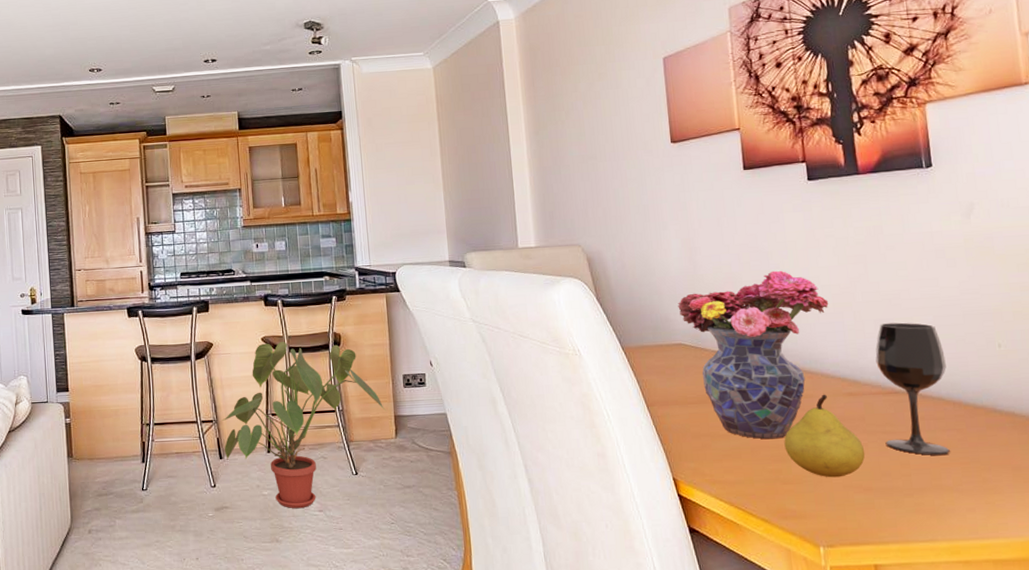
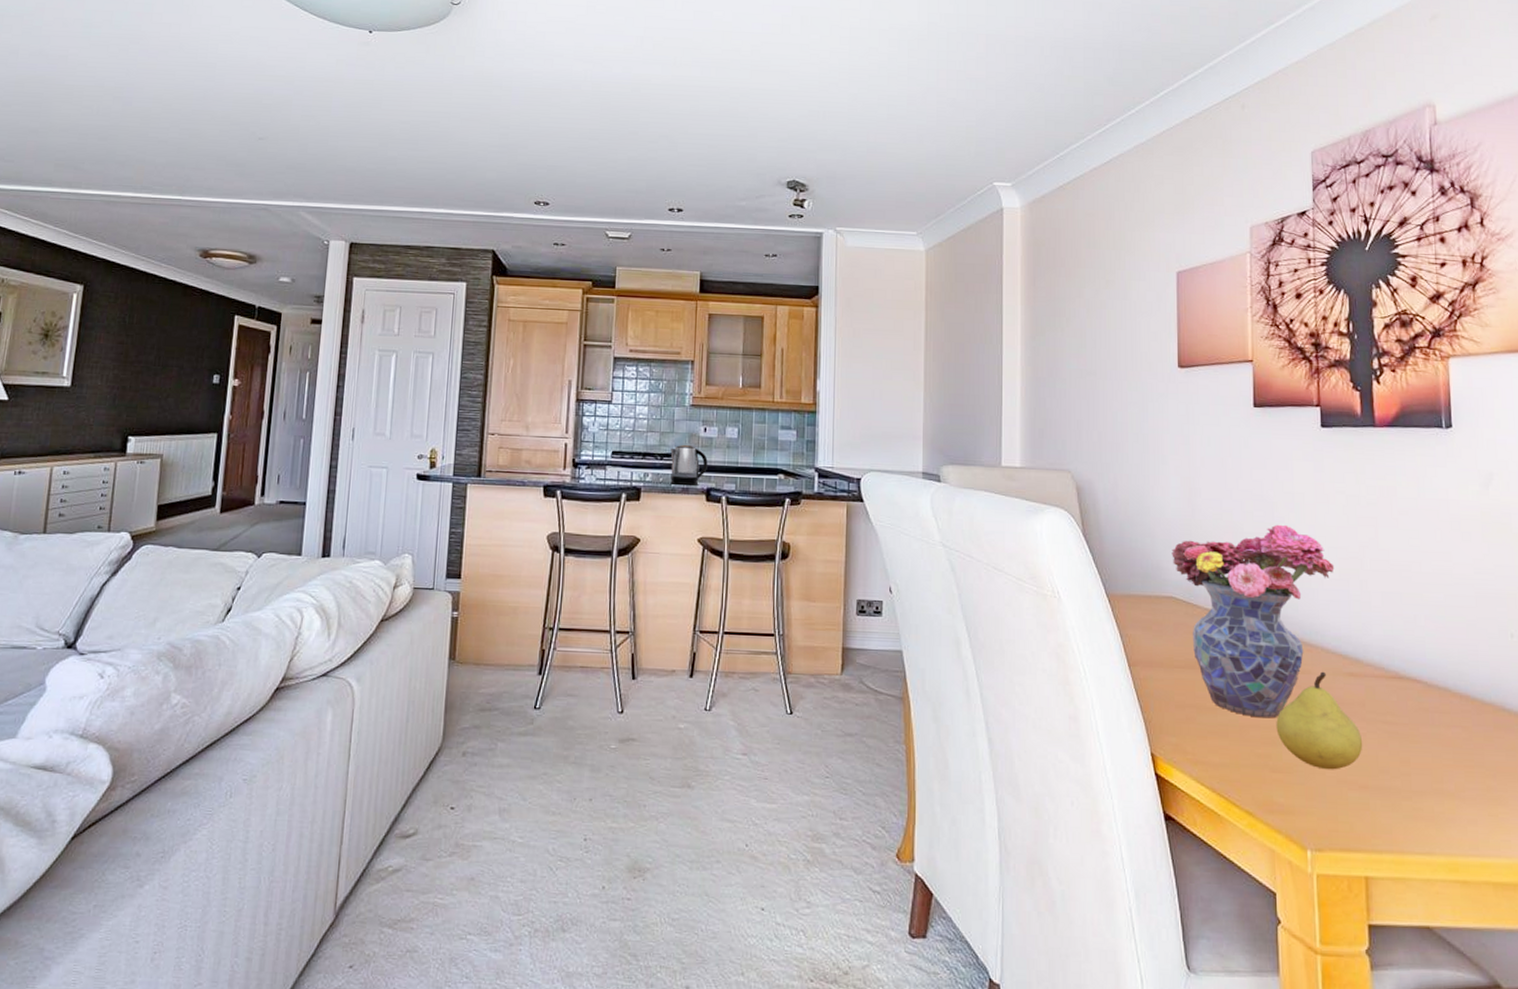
house plant: present [222,341,386,509] -> none [639,545,833,749]
kettle: none [229,260,263,296] -> present [670,444,708,487]
wine glass: present [875,322,951,456] -> none [1380,597,1455,755]

